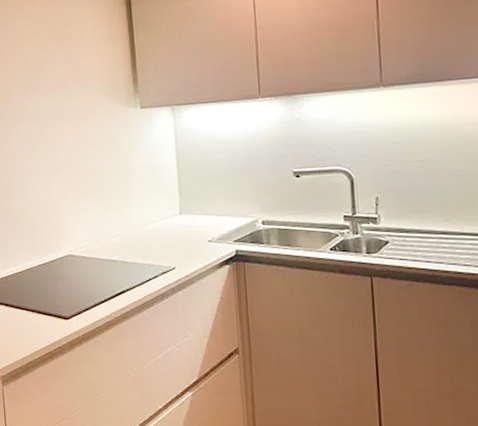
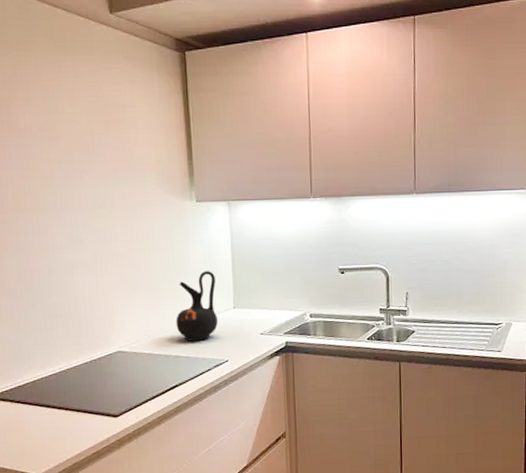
ceramic jug: none [122,176,164,247] -> present [175,271,218,341]

